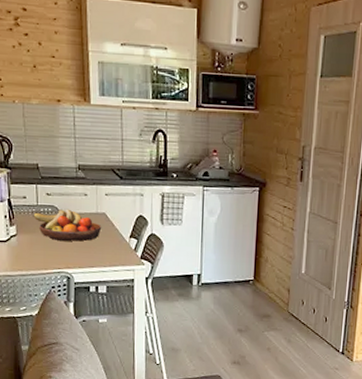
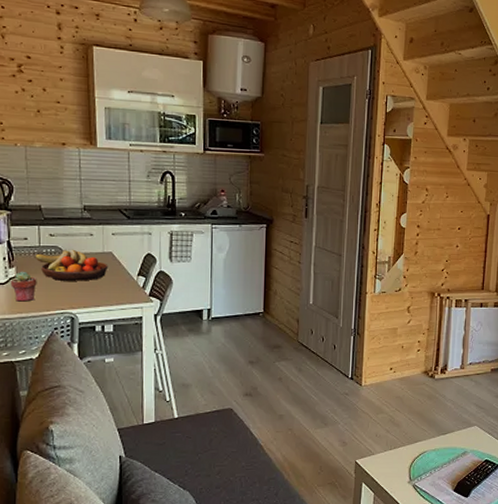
potted succulent: none [11,229,36,260] -> present [10,271,37,302]

